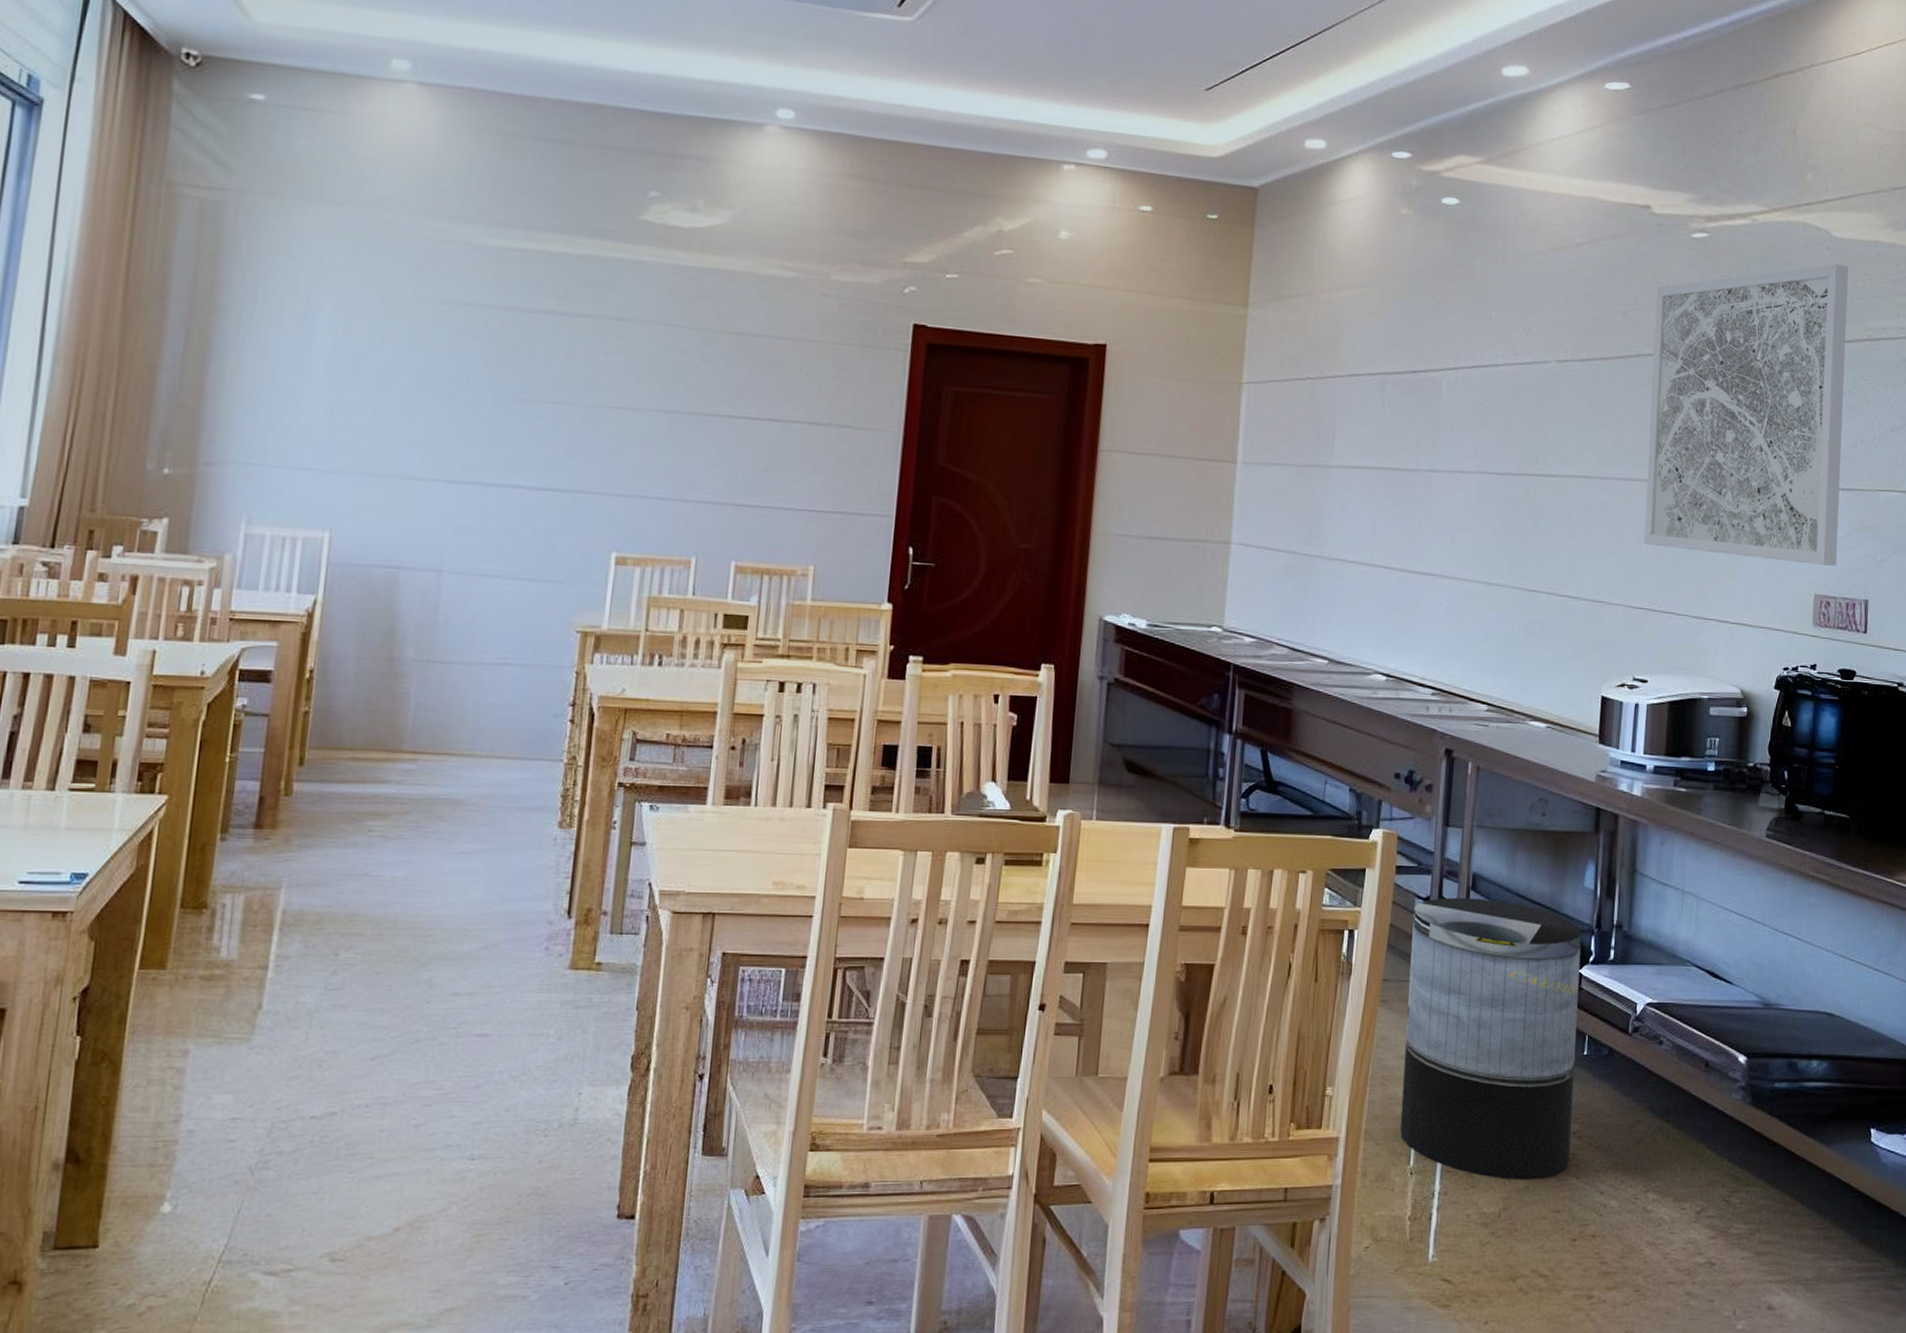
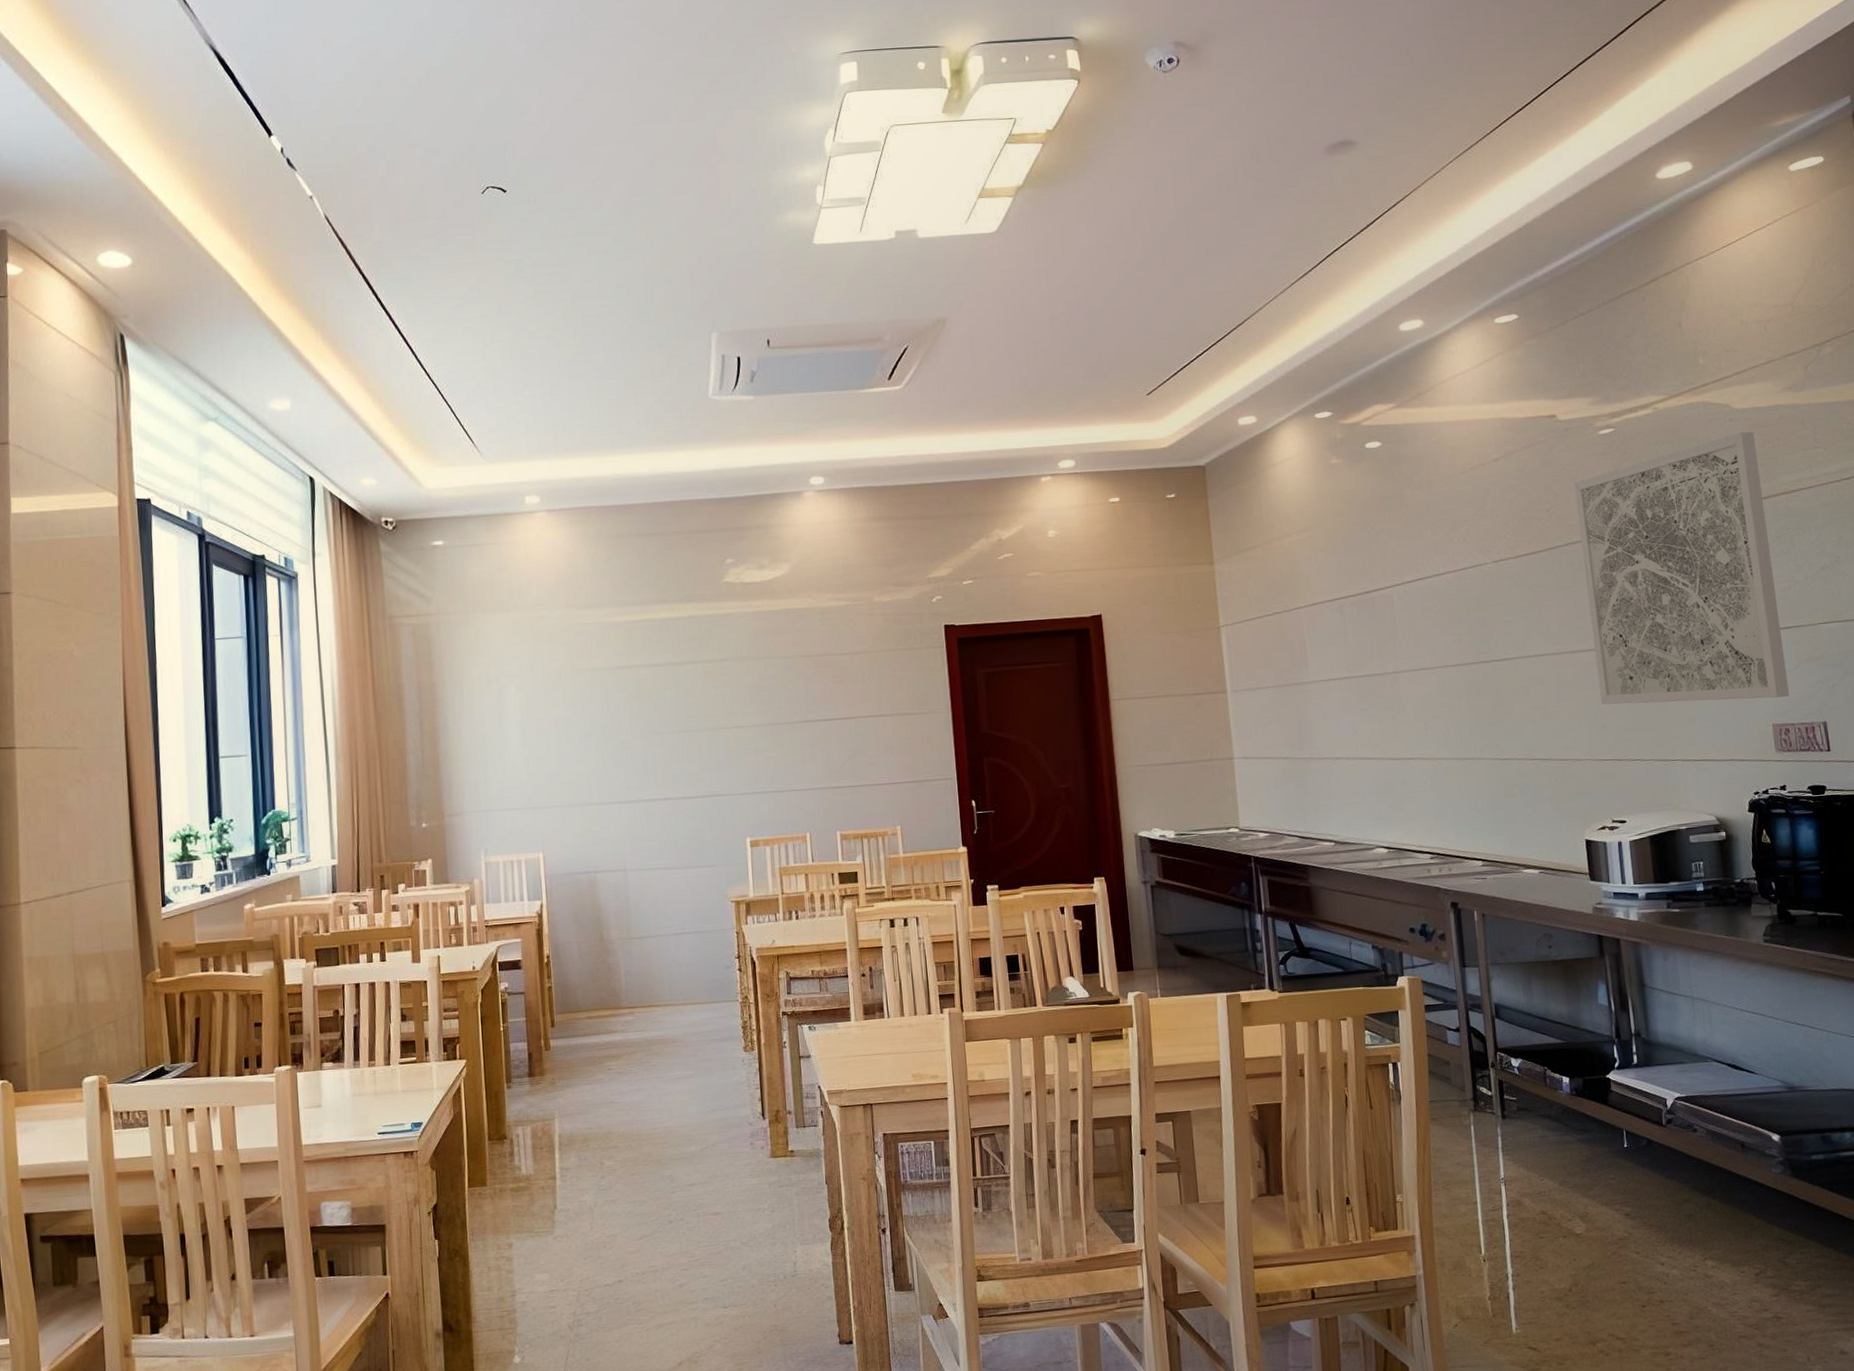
trash can: present [1399,897,1582,1181] -> none [1446,1024,1628,1260]

